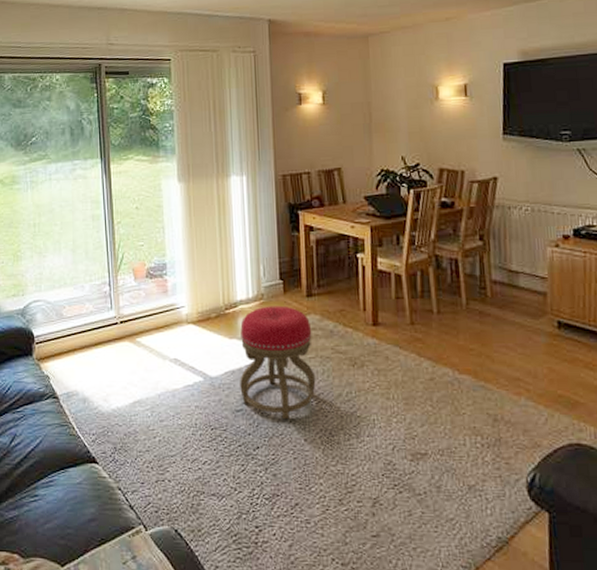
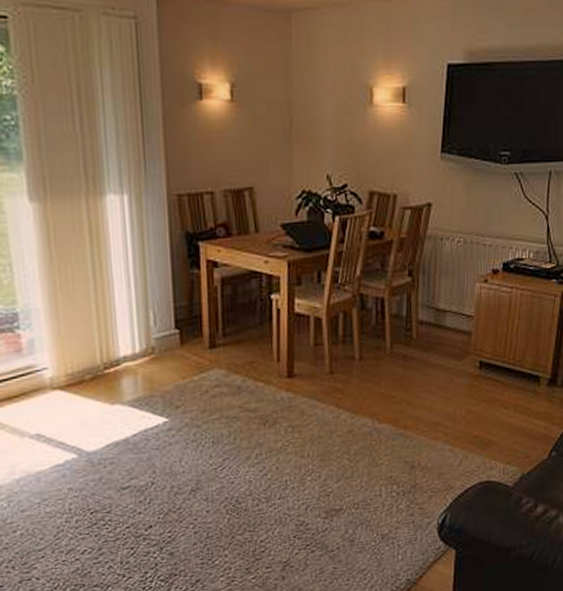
stool: present [240,305,316,420] -> none [125,360,221,492]

